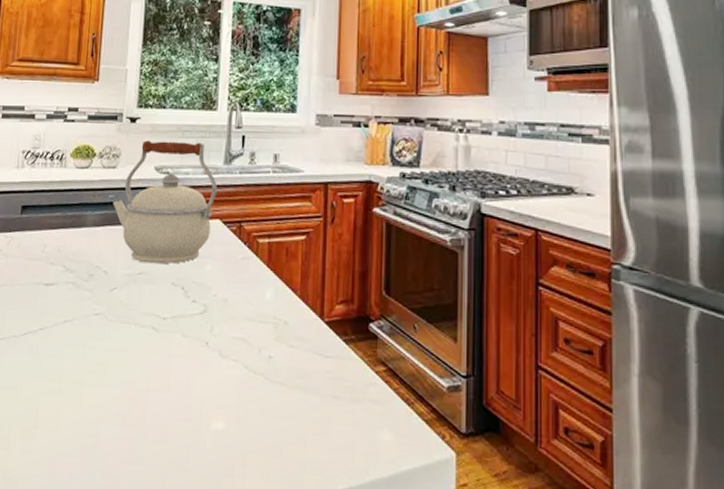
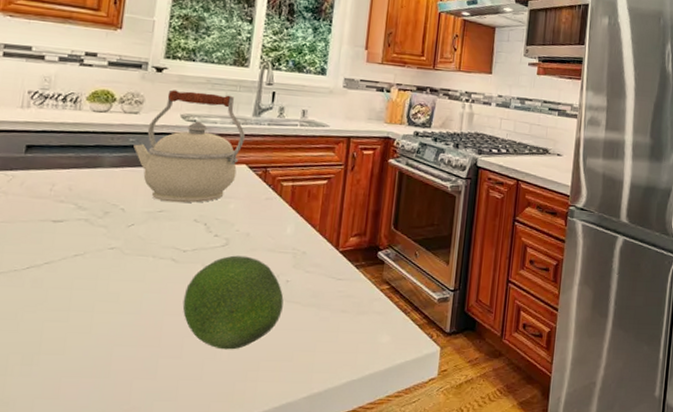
fruit: none [165,324,267,438] -> present [182,255,284,350]

